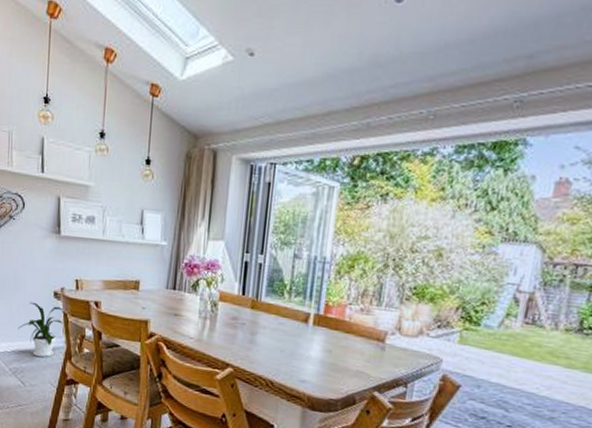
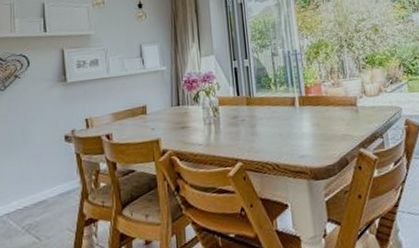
house plant: present [18,301,63,358] -> none [29,149,76,206]

